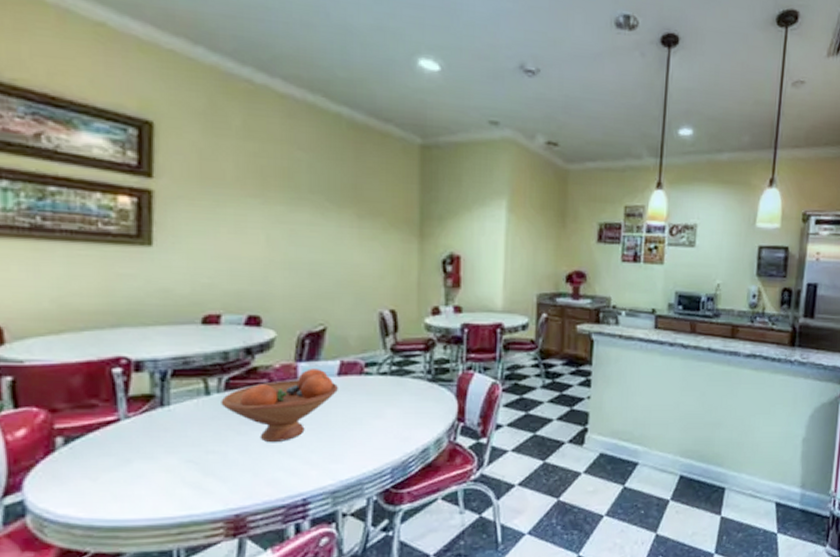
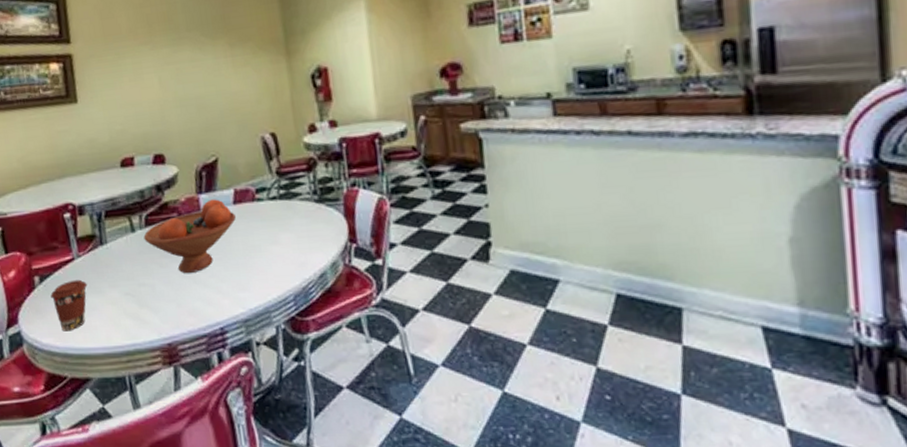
coffee cup: none [78,443,135,501] -> present [50,279,88,332]

